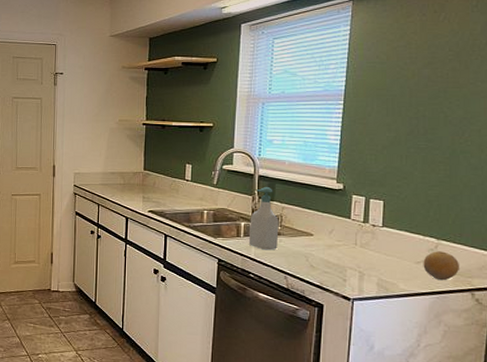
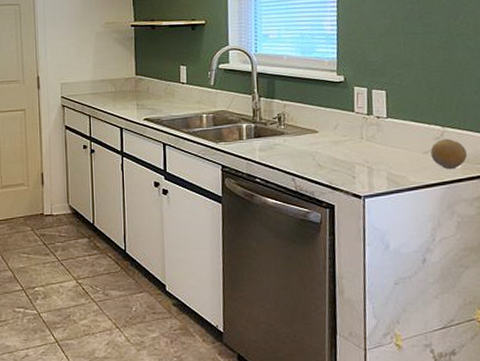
soap bottle: present [248,186,279,250] -> none [251,83,283,152]

